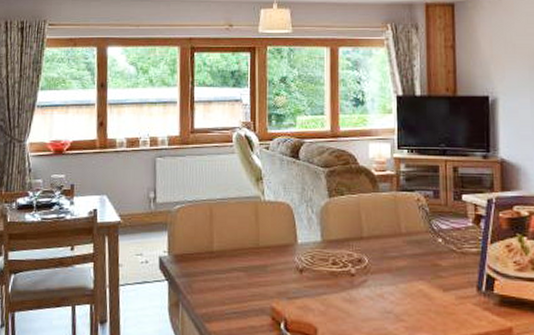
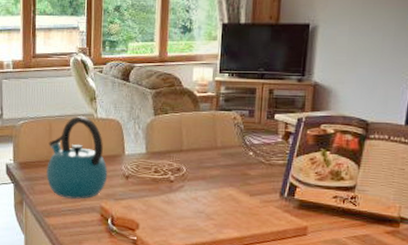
kettle: none [205,198,279,300] -> present [45,115,108,200]

